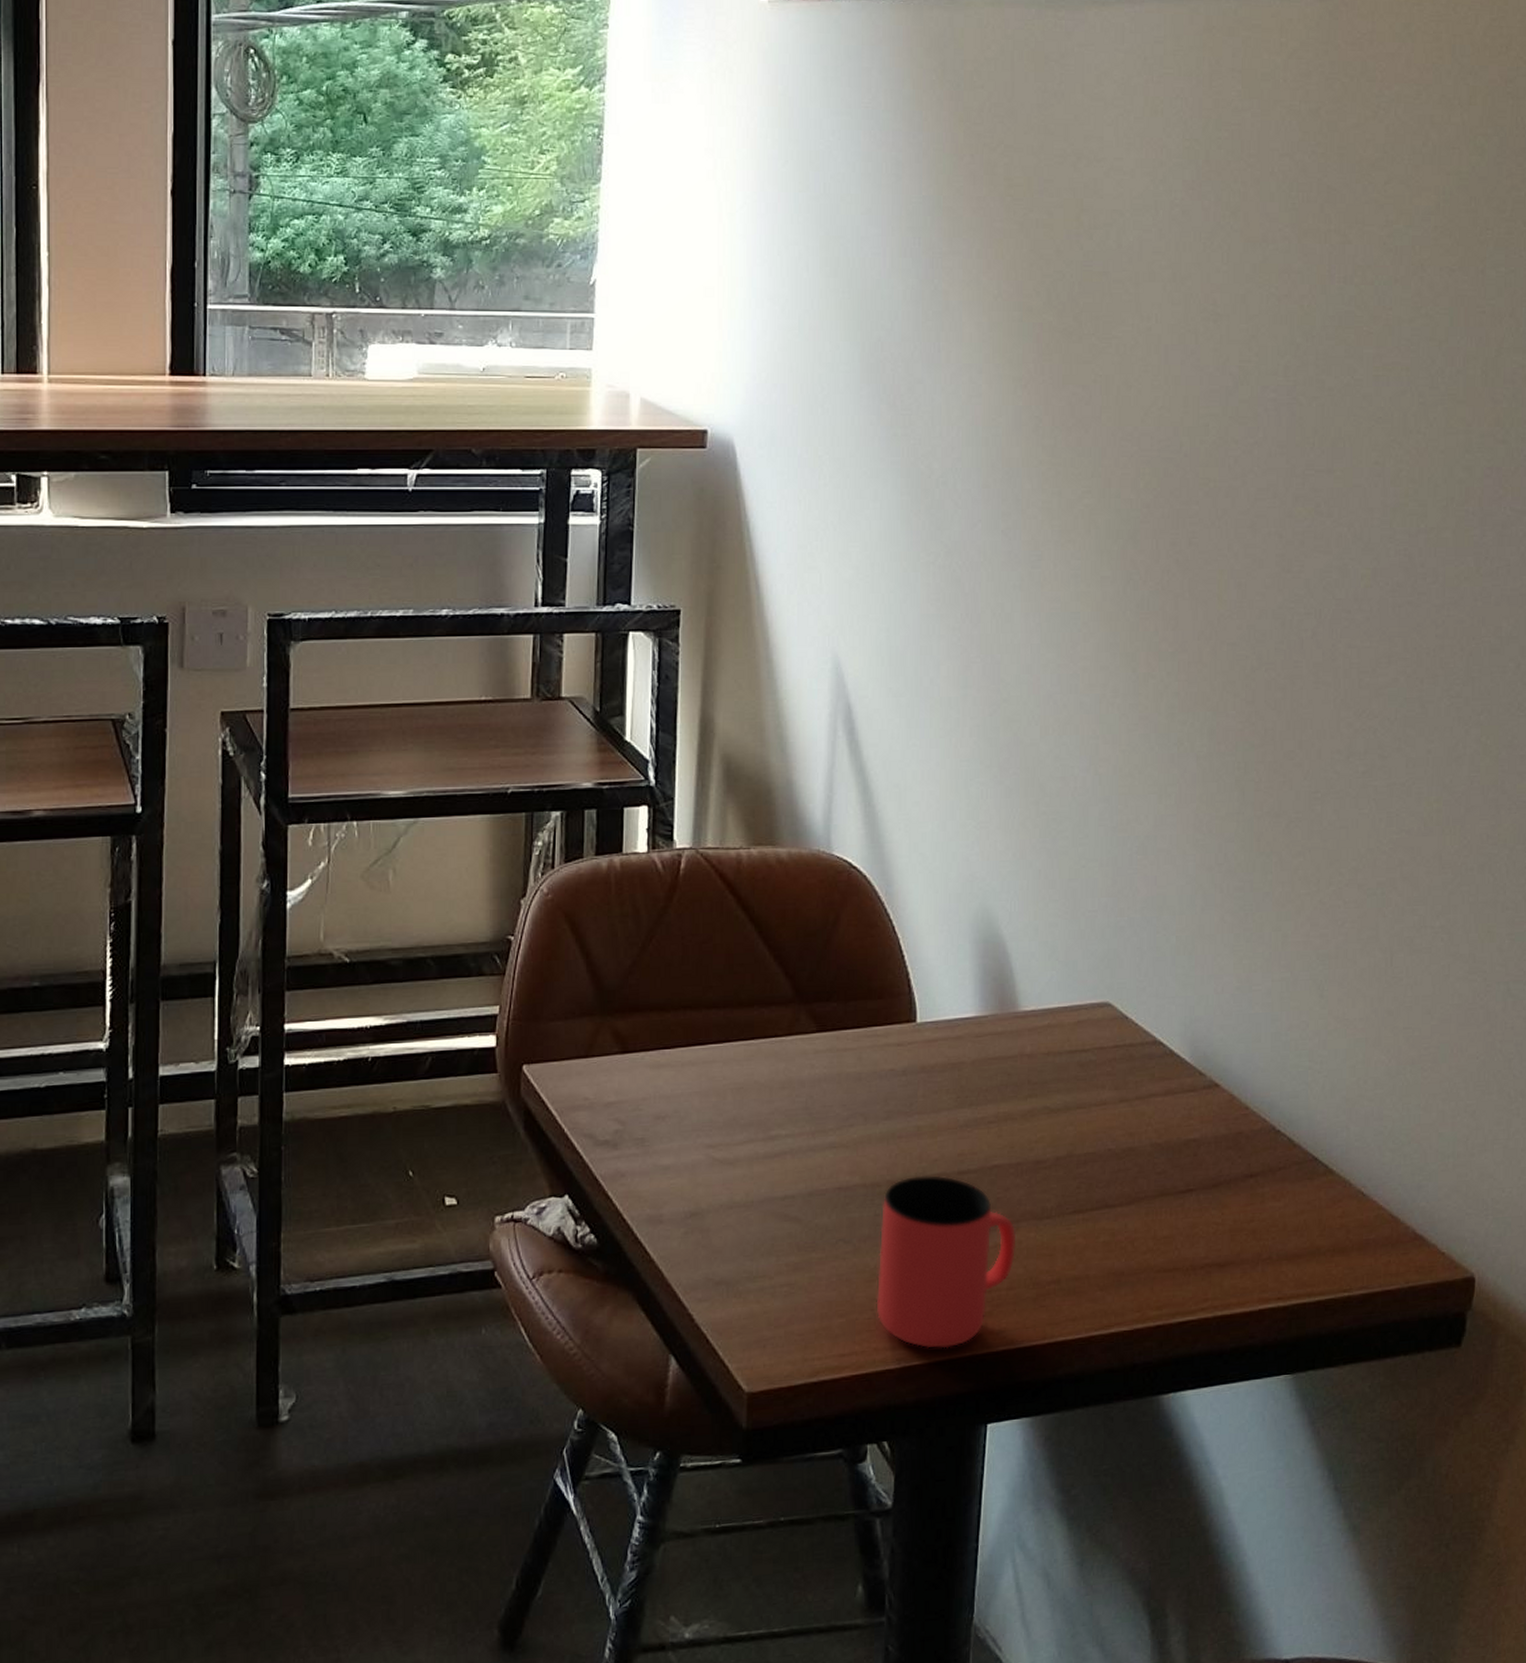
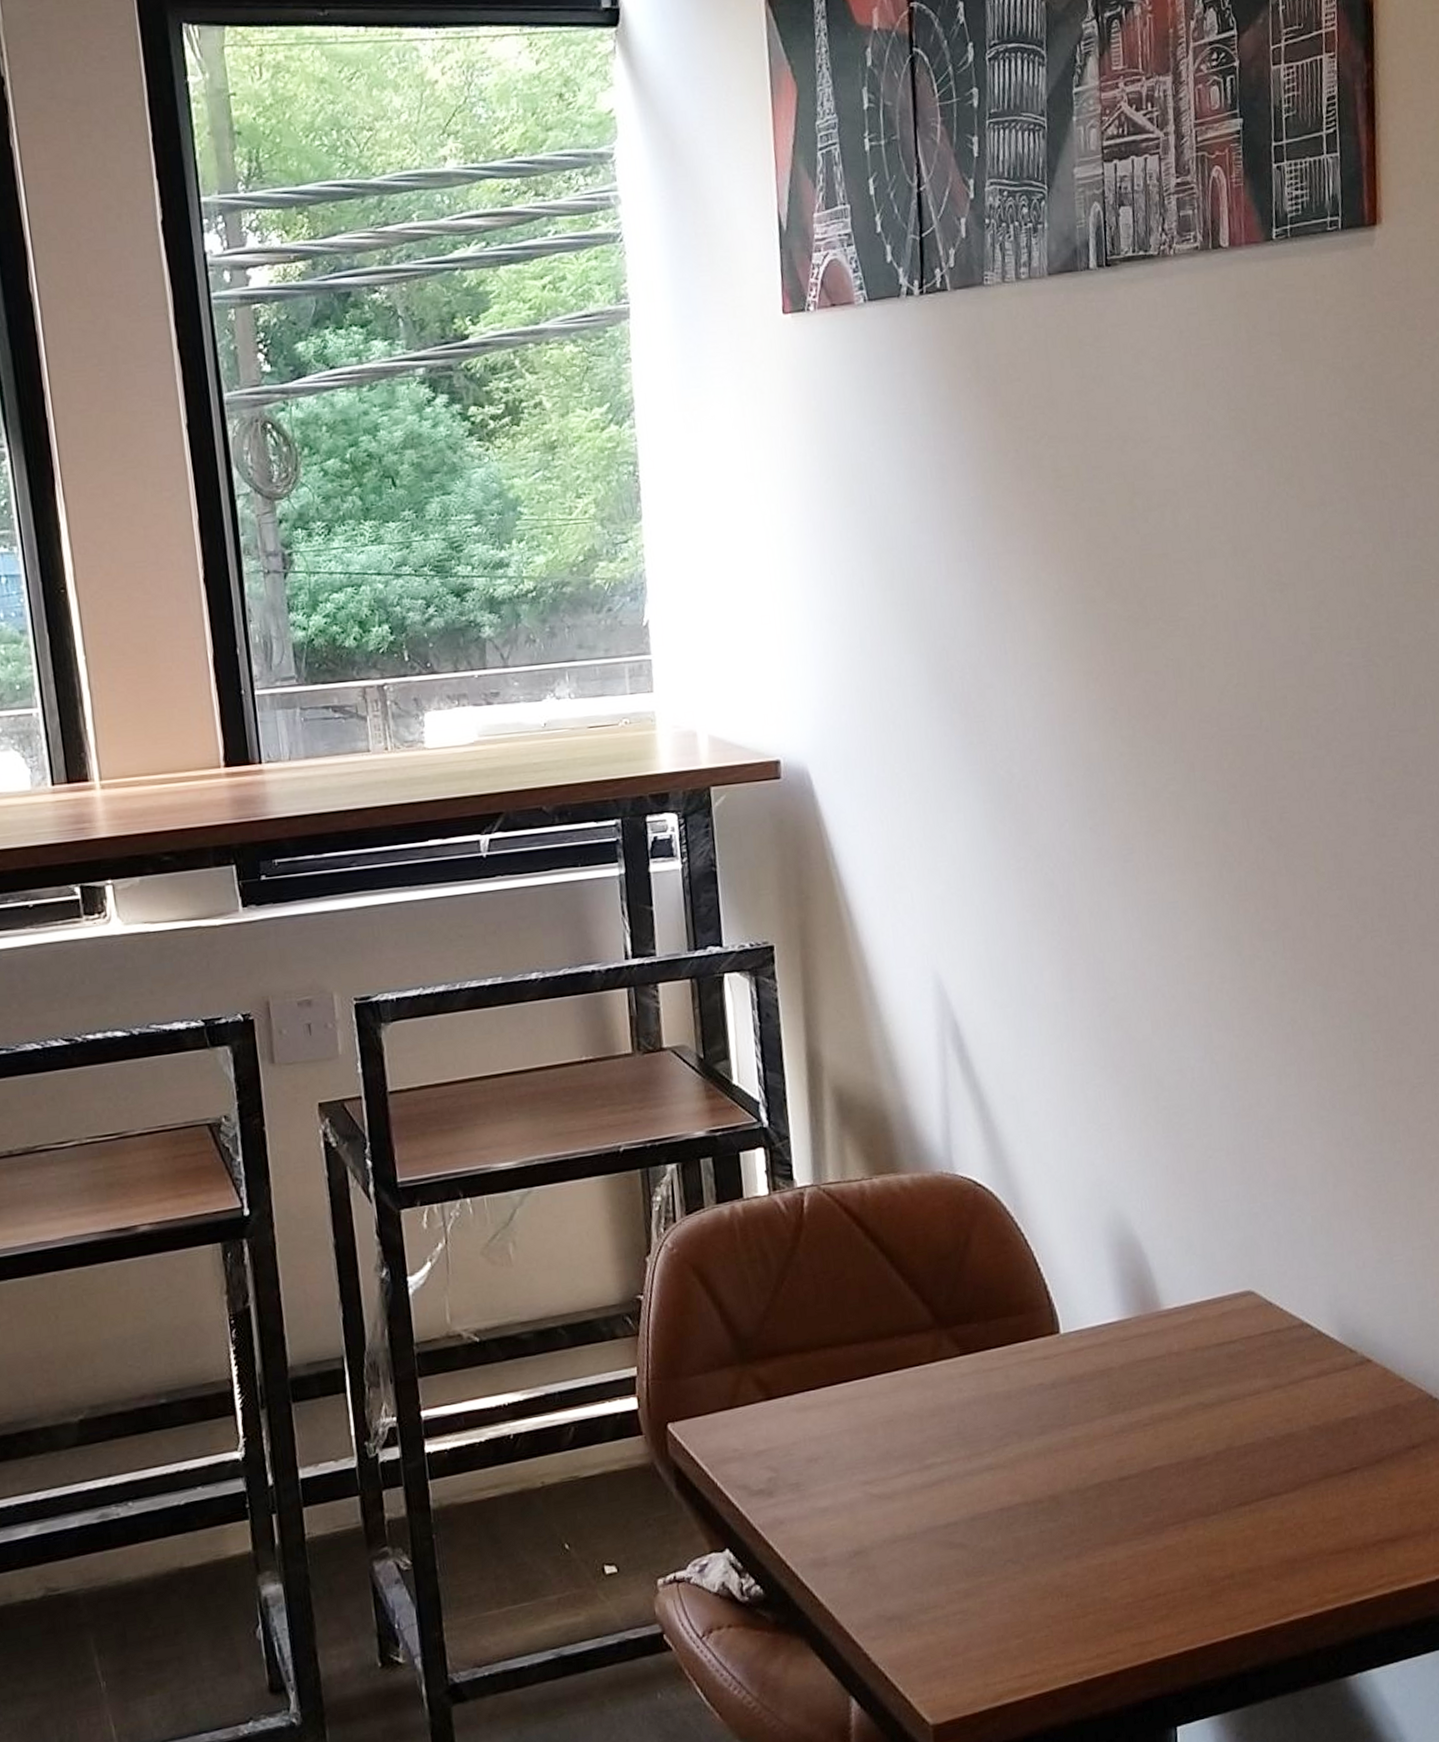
cup: present [876,1175,1017,1349] -> none [1047,1484,1186,1659]

